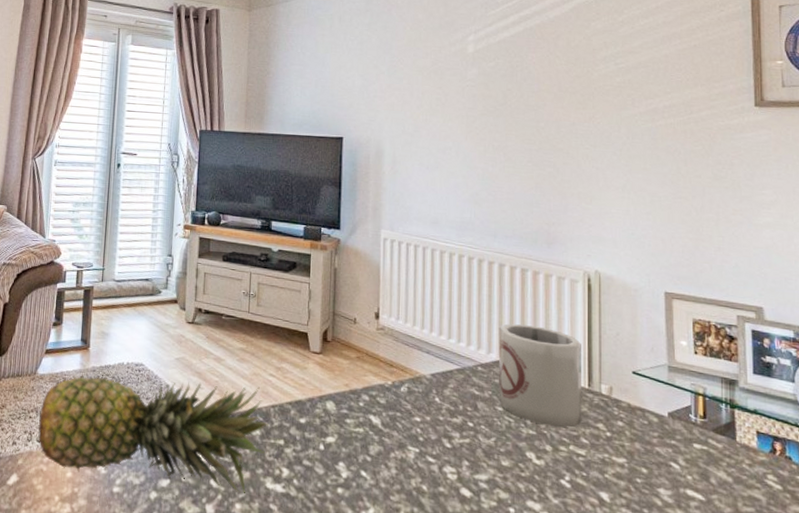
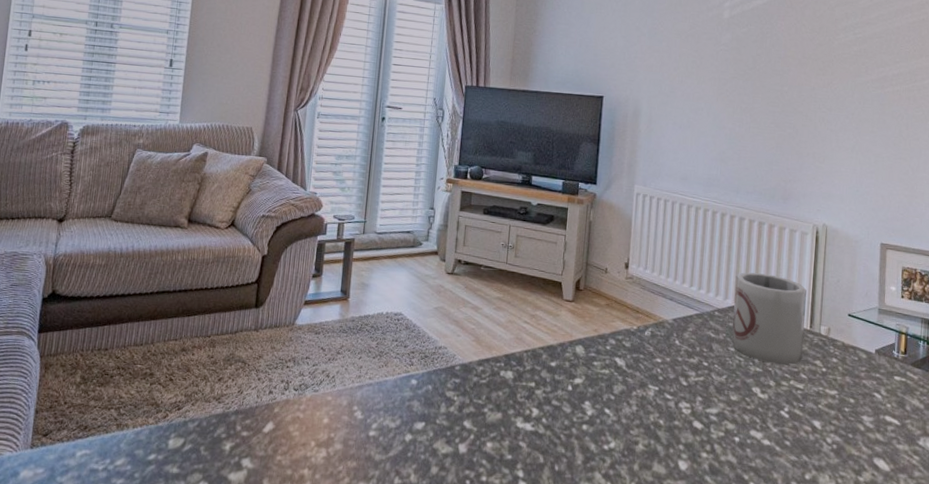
fruit: present [37,375,269,493] -> none [295,325,521,433]

